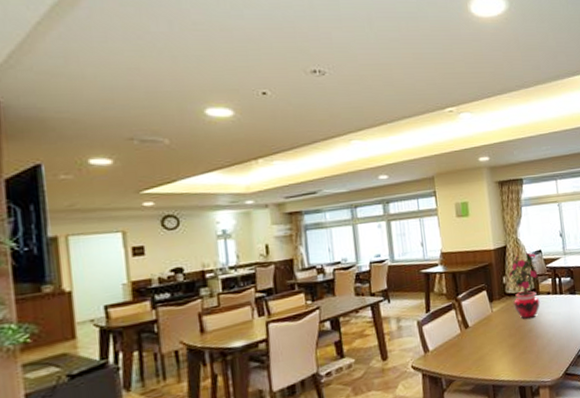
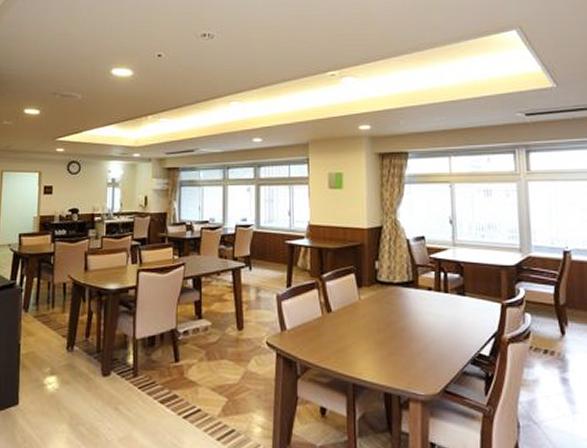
potted flower: present [508,252,540,320] -> none [381,237,419,316]

